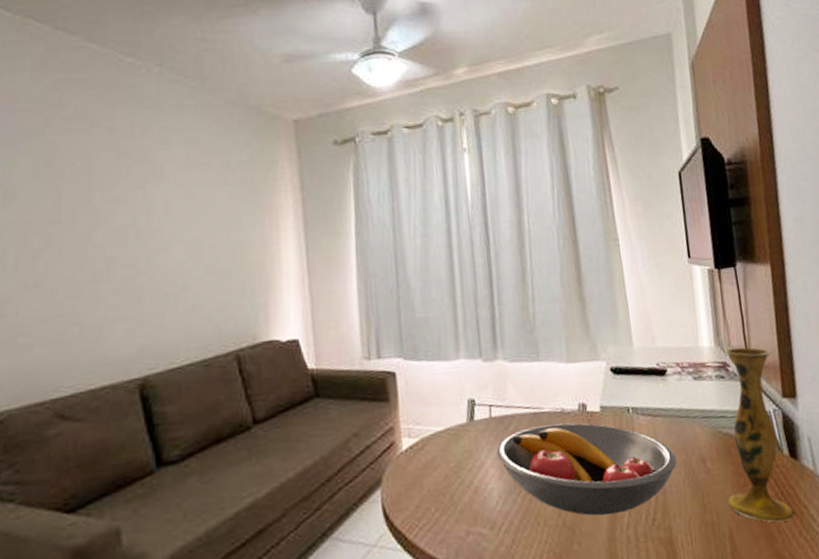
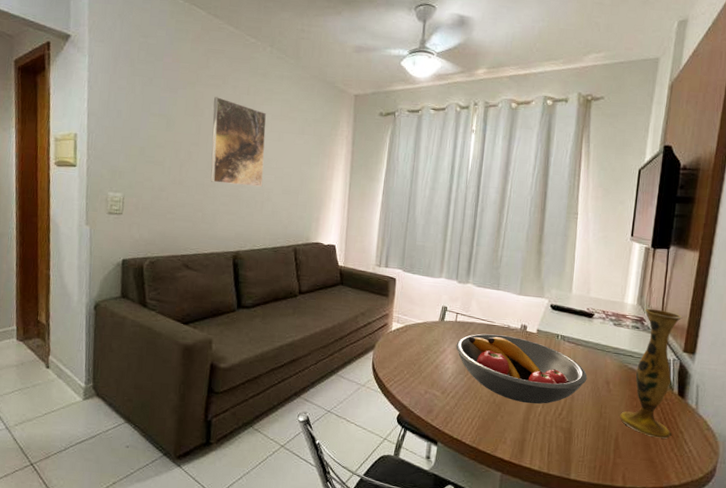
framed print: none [78,147,174,276] -> present [210,97,267,188]

